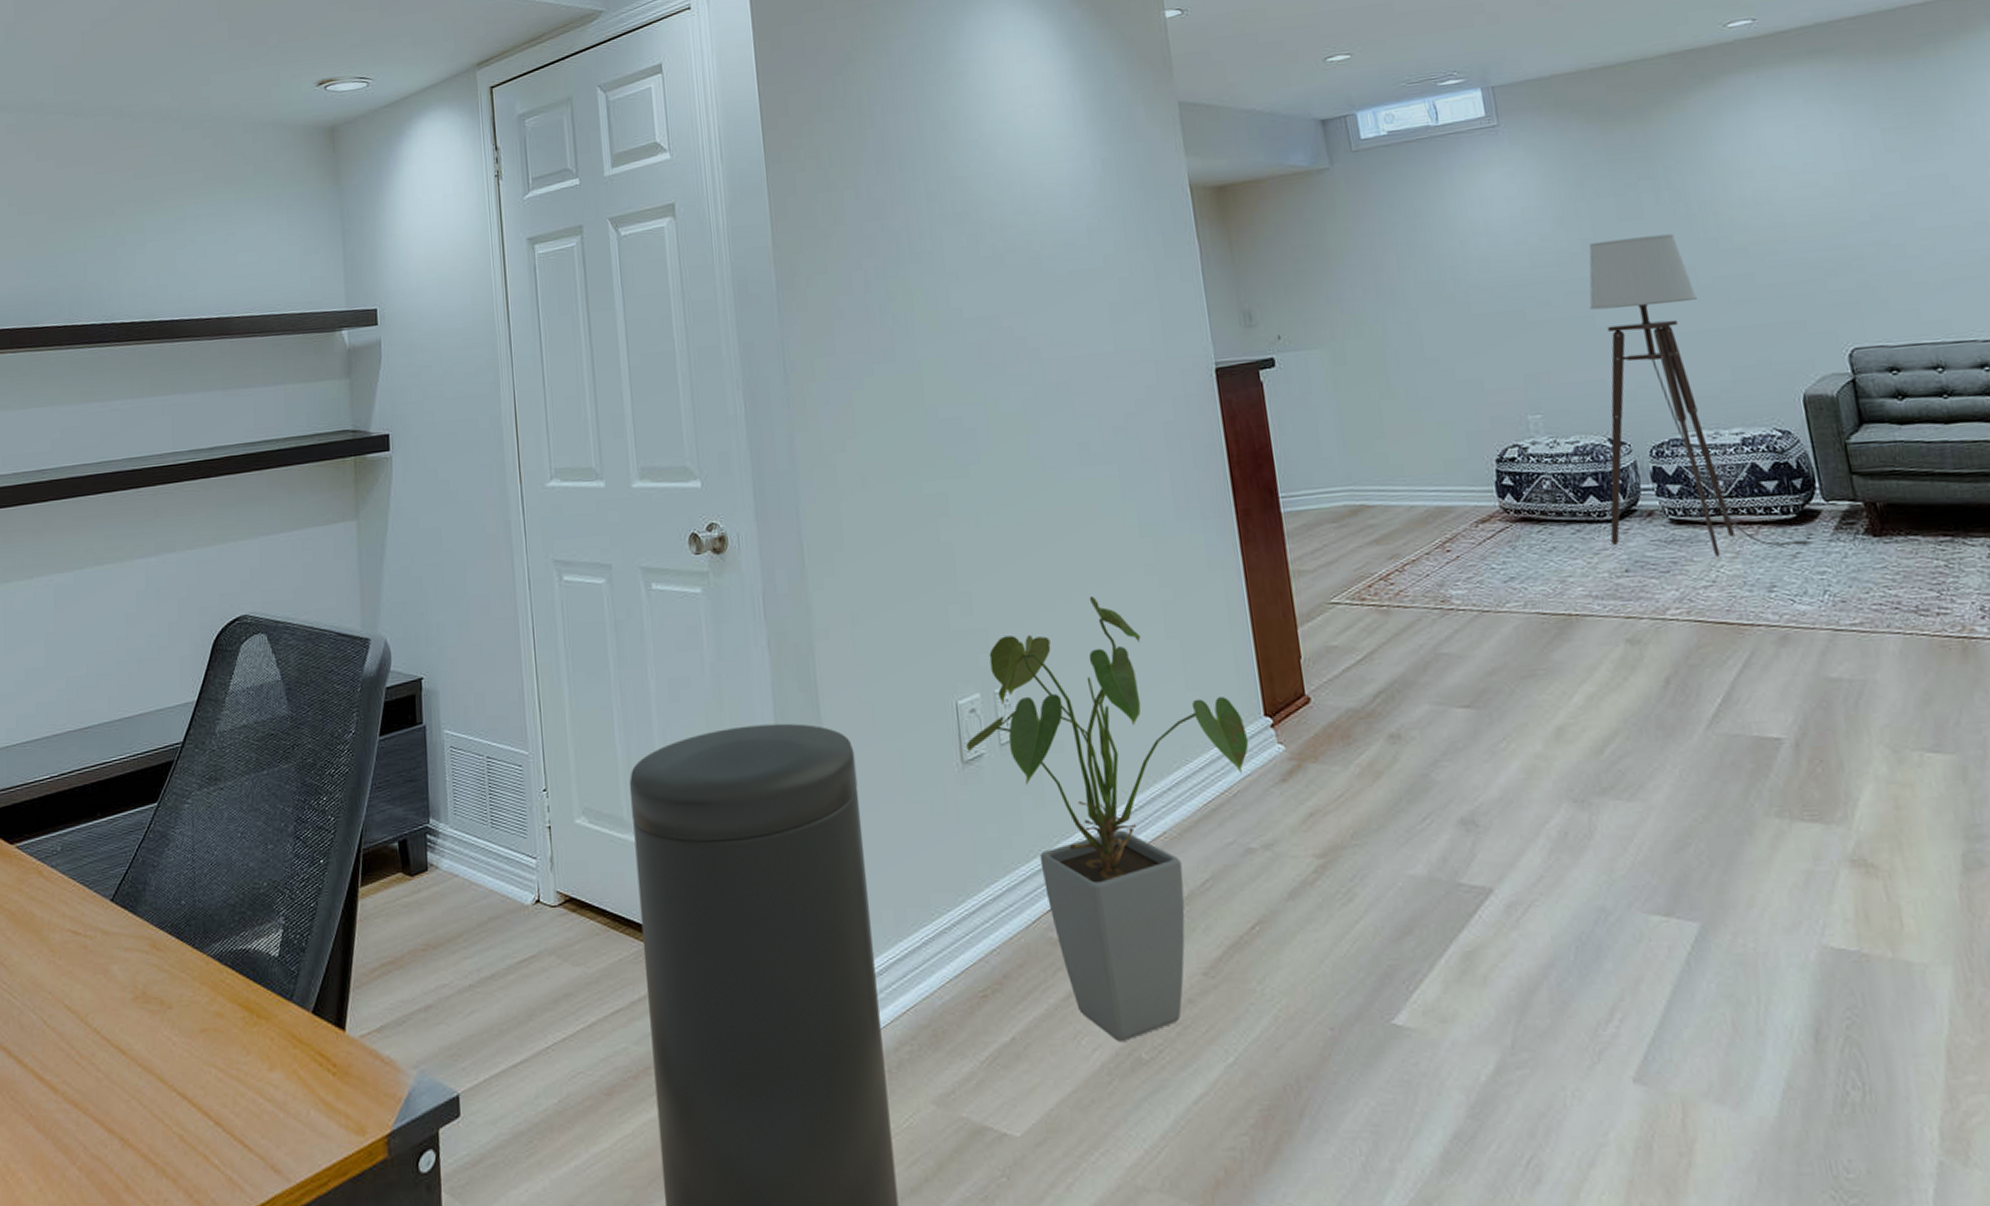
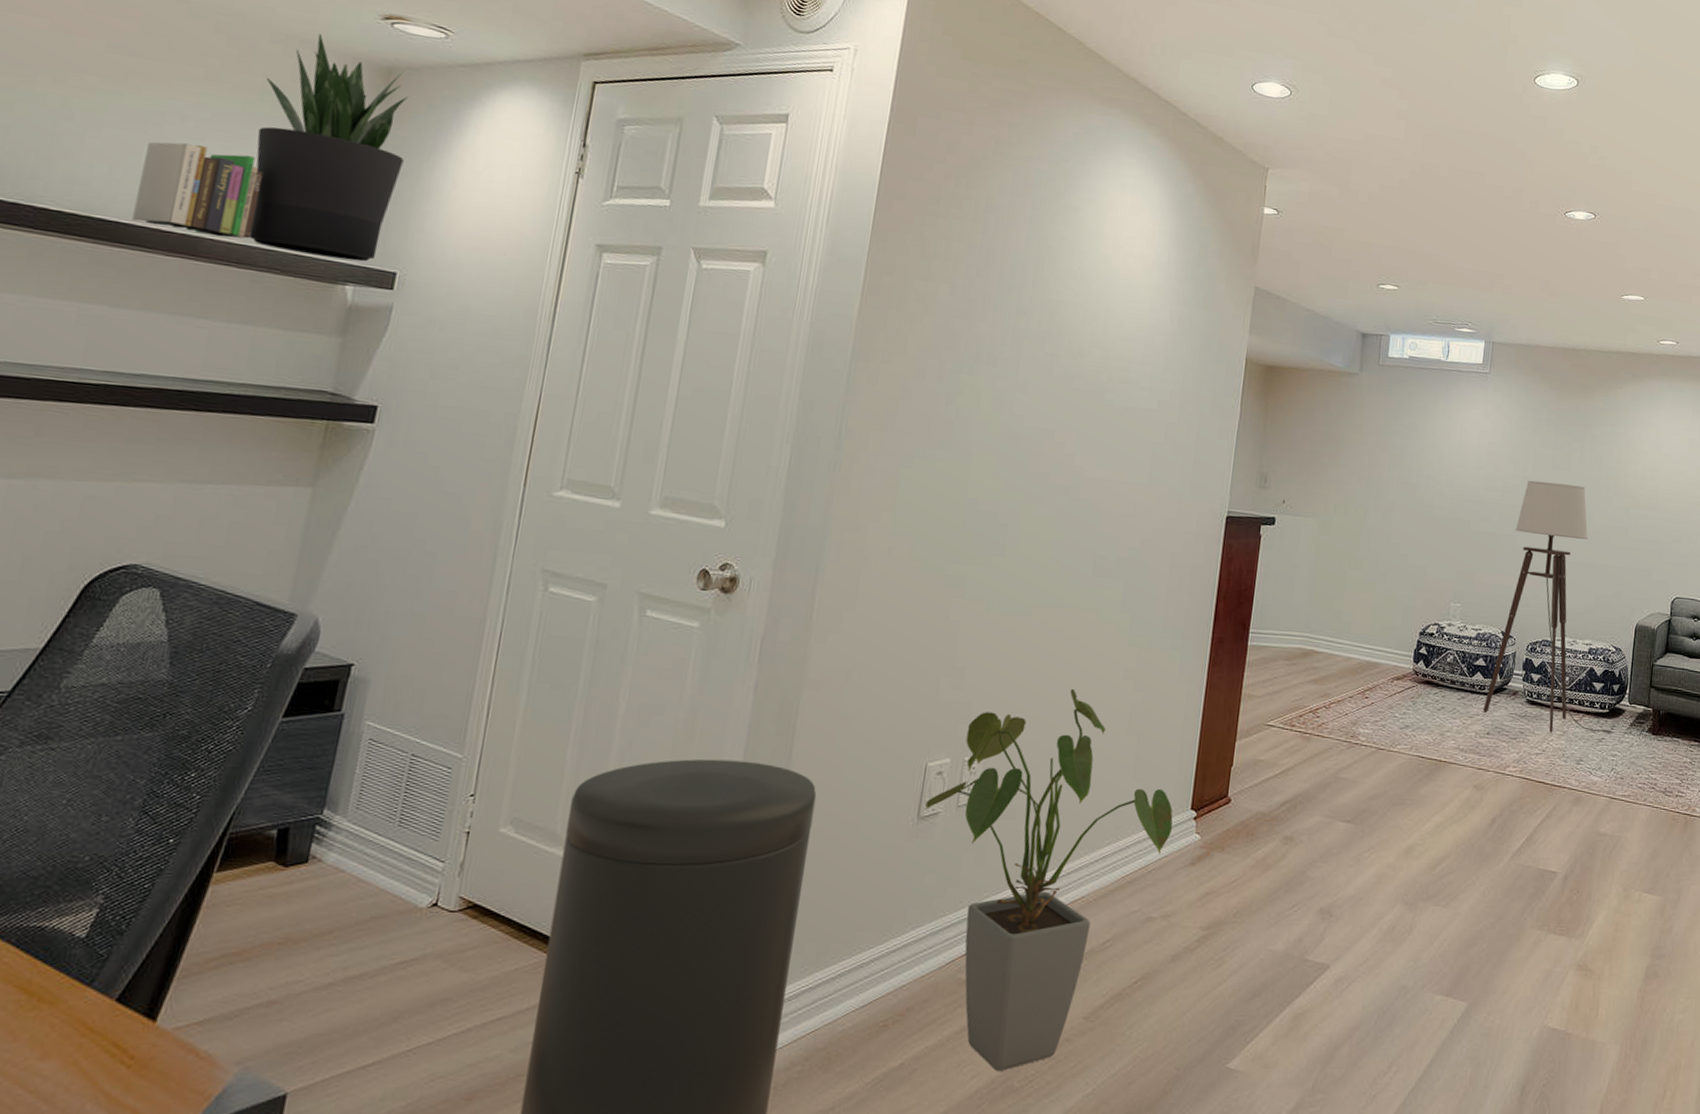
books: none [178,236,265,316] -> present [132,142,263,239]
planter: none [246,115,361,313] -> present [249,34,409,262]

